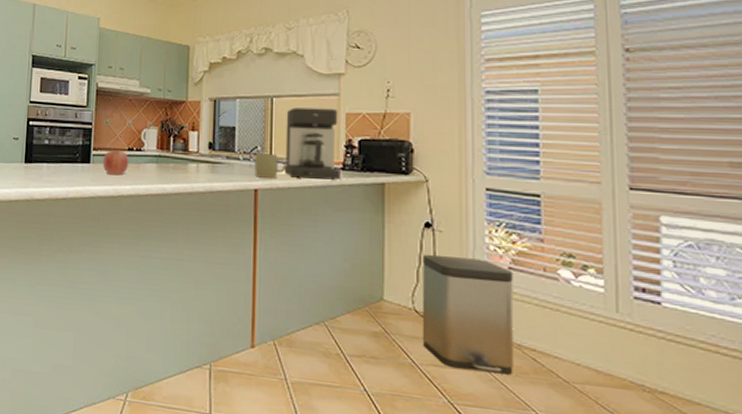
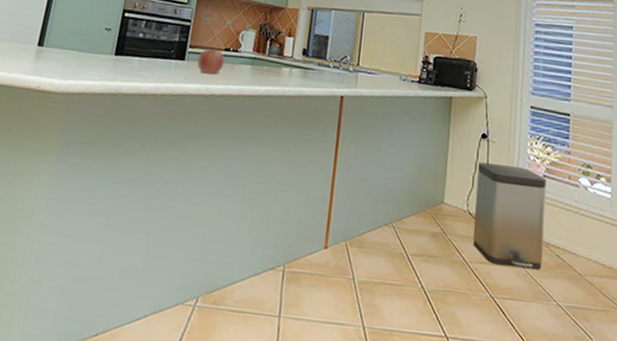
mug: present [255,153,287,178] -> none [342,63,372,87]
coffee maker: present [284,107,341,180] -> none [368,23,419,92]

